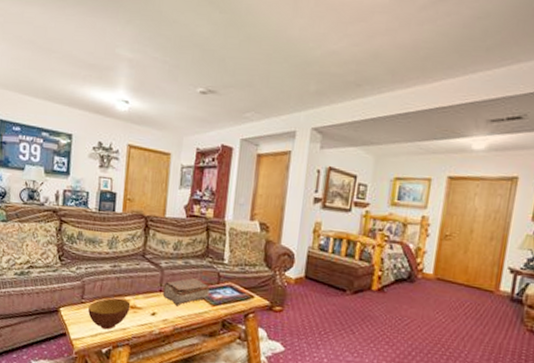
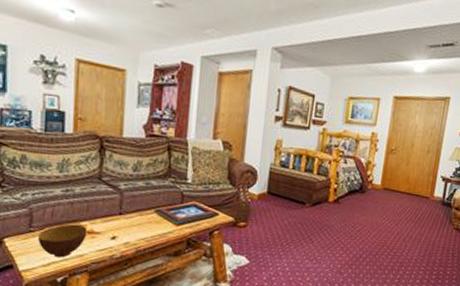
book: present [162,278,210,305] -> none [123,199,173,227]

